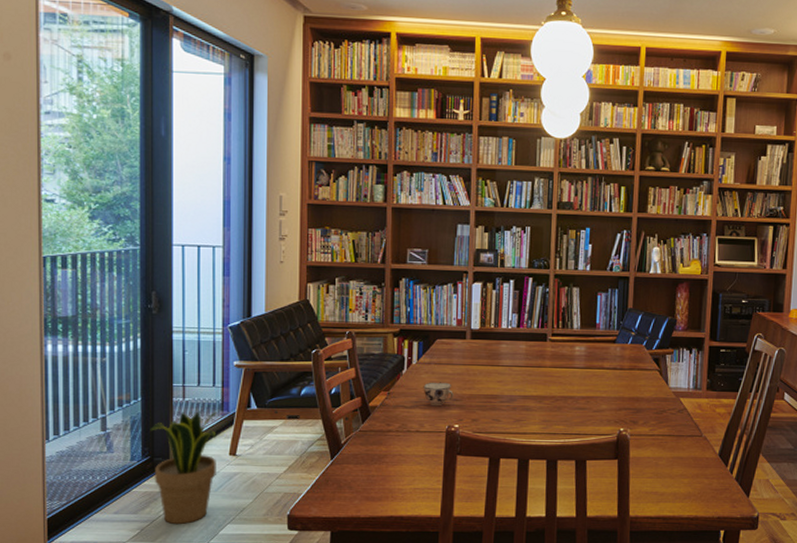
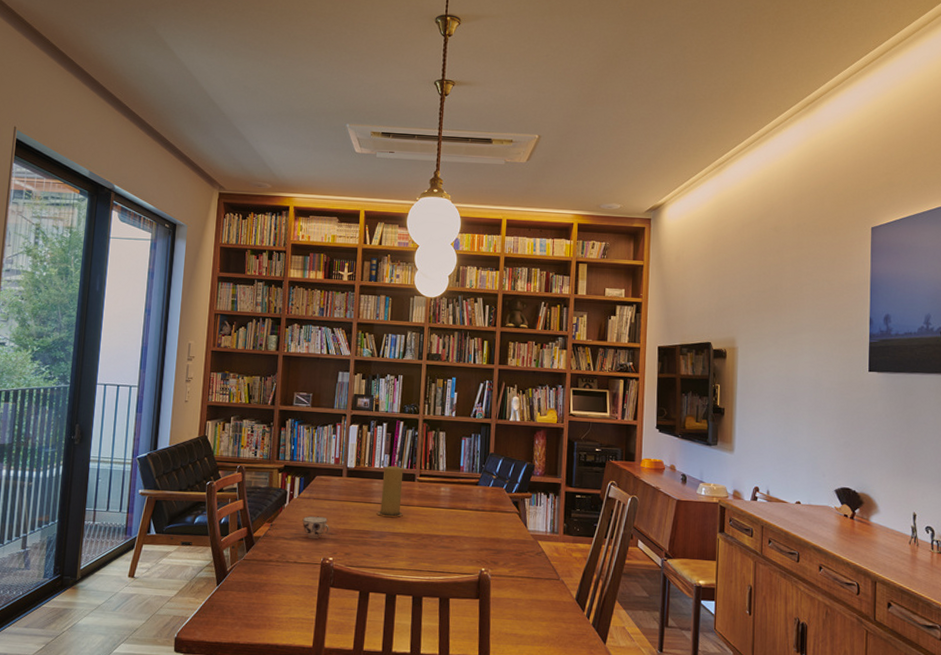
potted plant: present [150,410,219,524] -> none [62,533,123,641]
candle: none [505,326,535,380] -> present [376,466,404,517]

